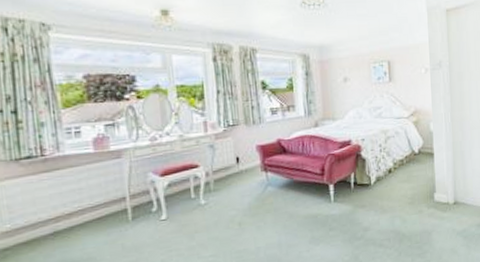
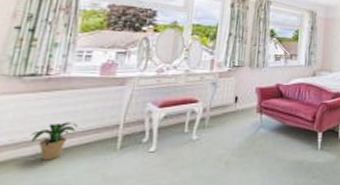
potted plant: none [43,199,86,238] -> present [29,122,78,161]

